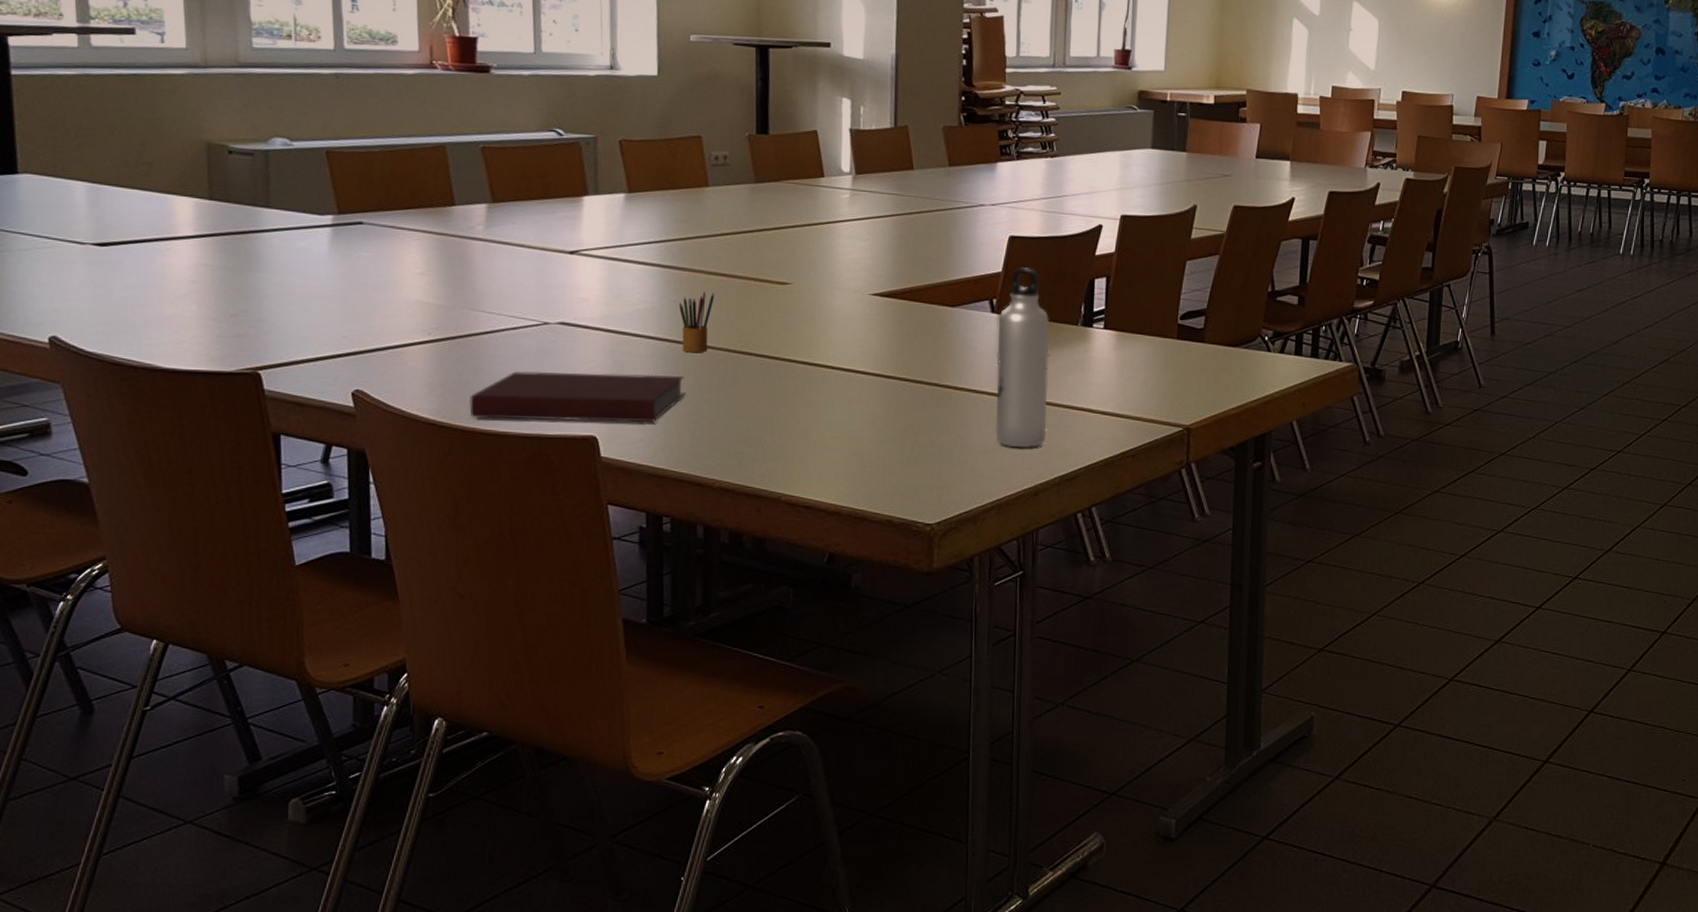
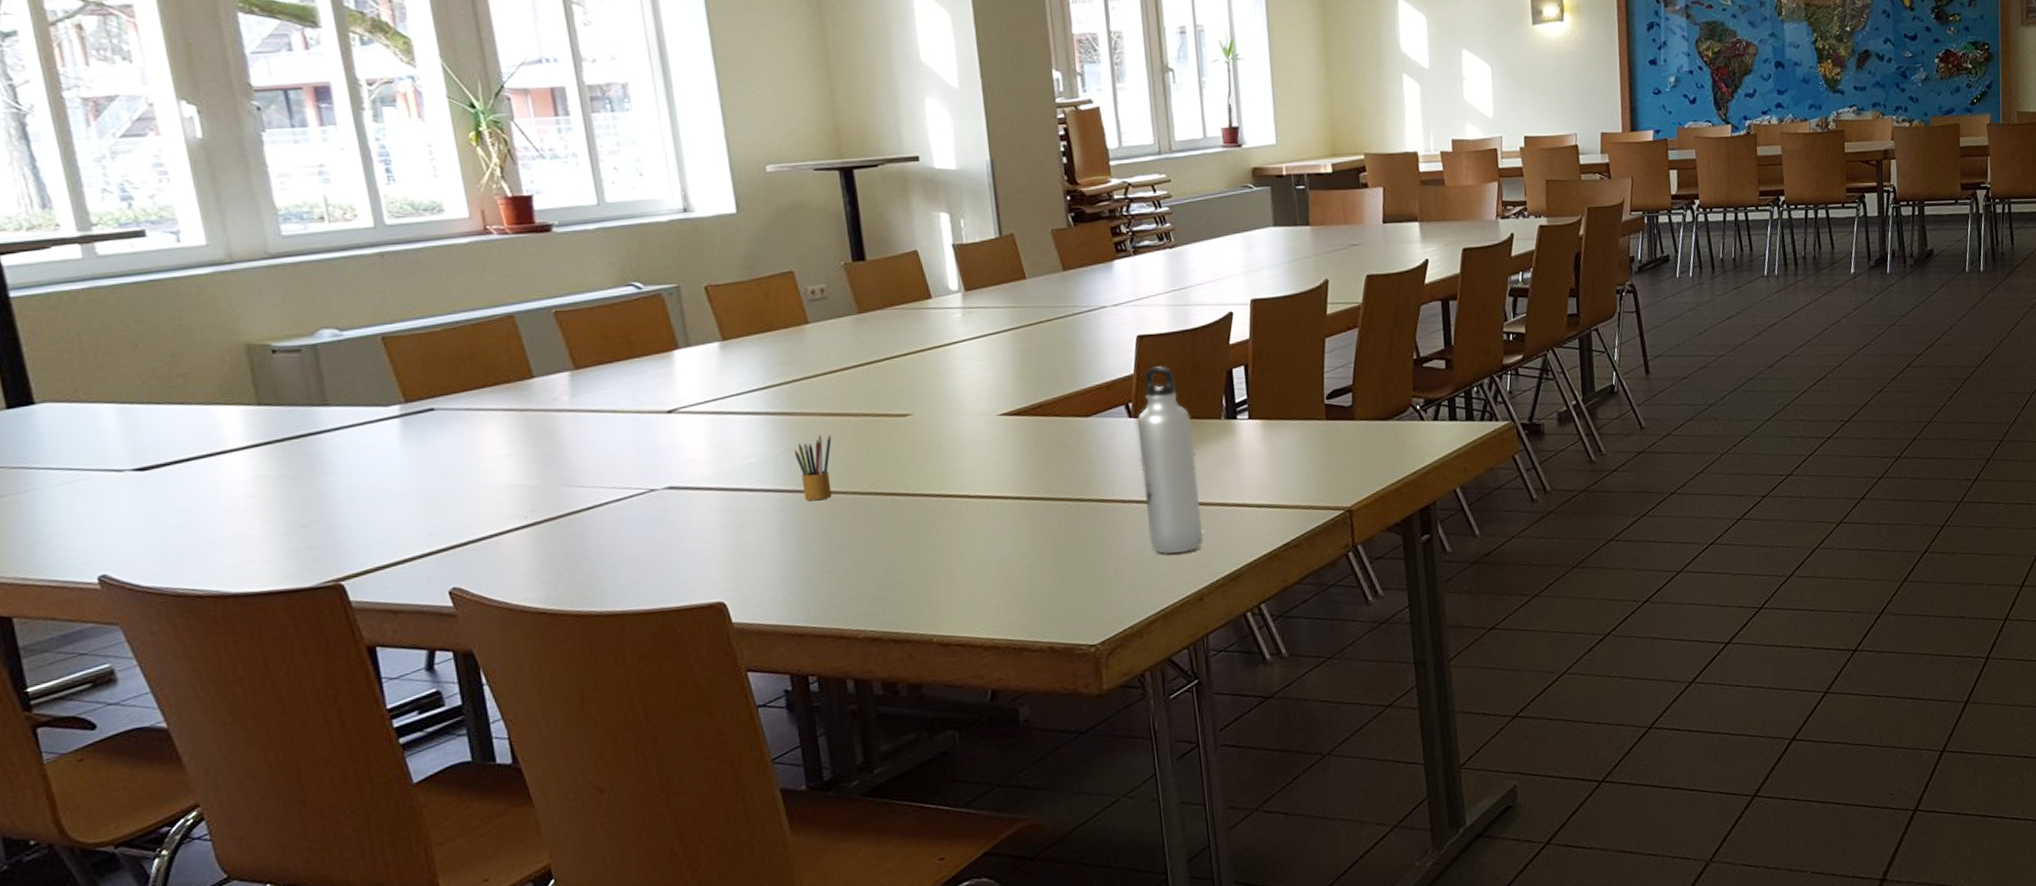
notebook: present [469,371,685,422] -> none [580,527,814,601]

